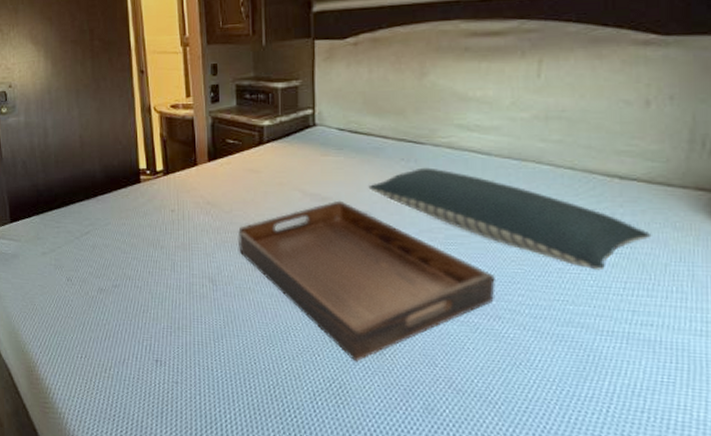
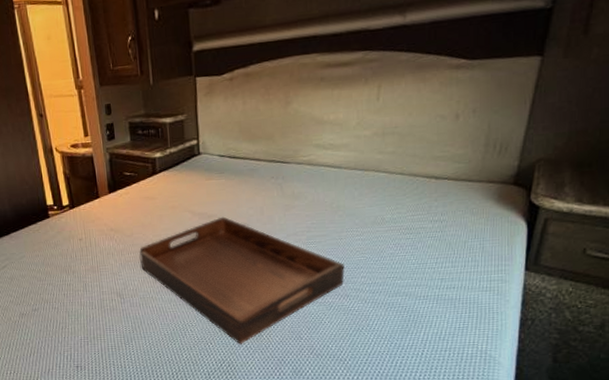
pillow: present [368,167,652,271] -> none [246,182,457,252]

